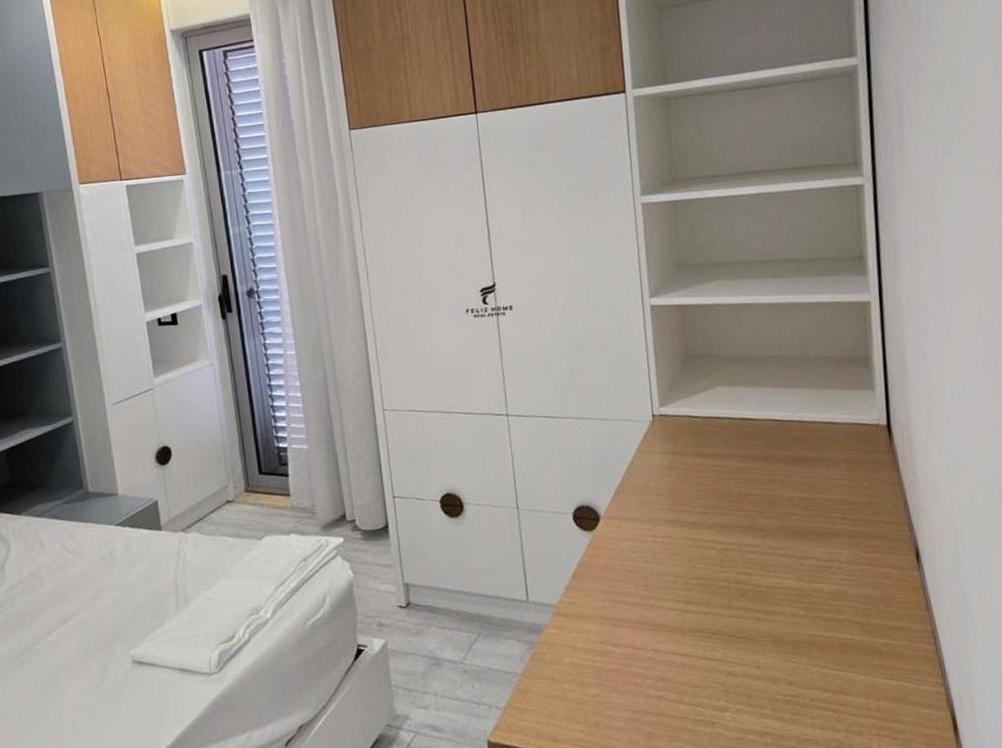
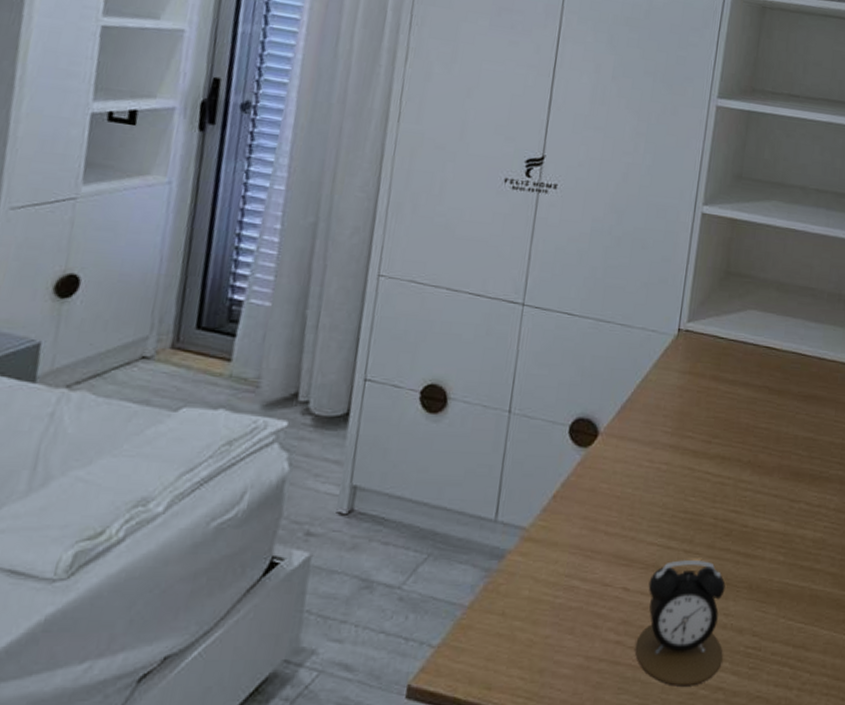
alarm clock: none [676,620,763,732] -> present [635,560,726,685]

